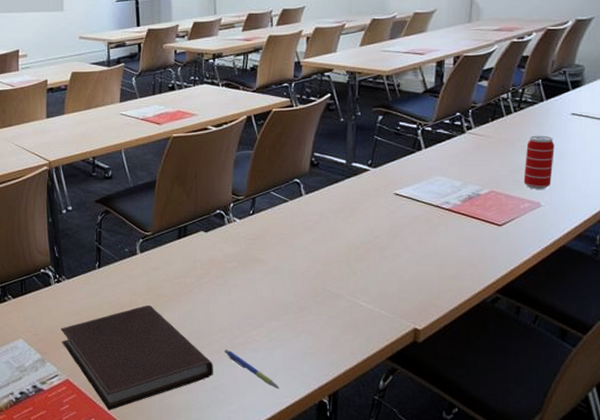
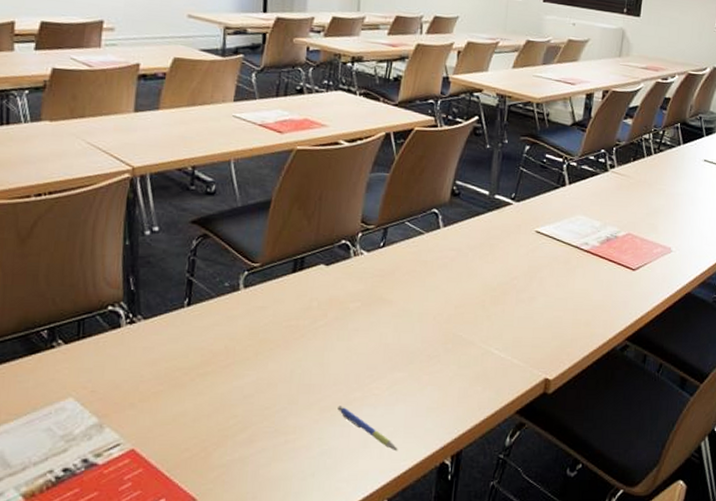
notebook: present [61,304,213,410] -> none [129,352,323,487]
beverage can: present [523,135,555,189] -> none [658,179,688,234]

